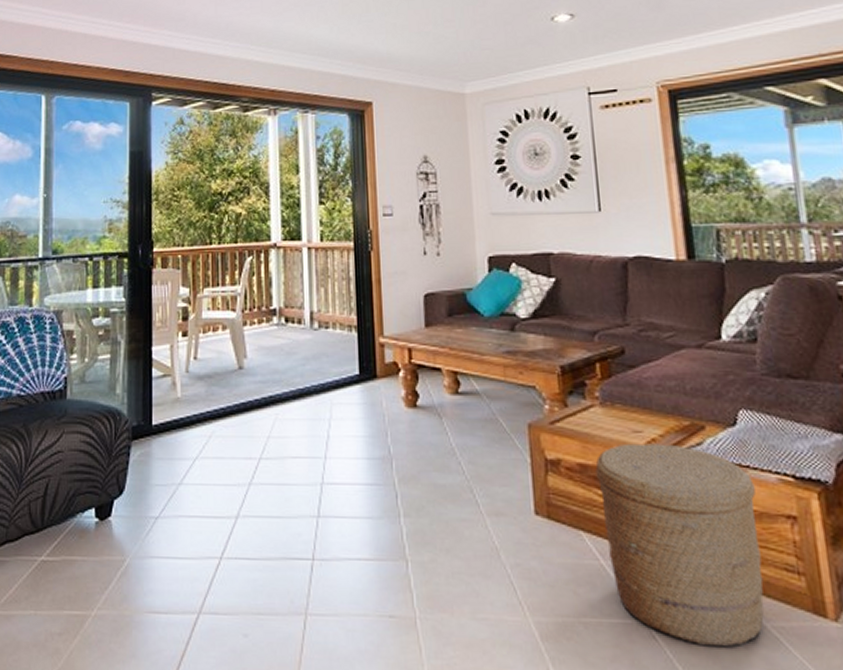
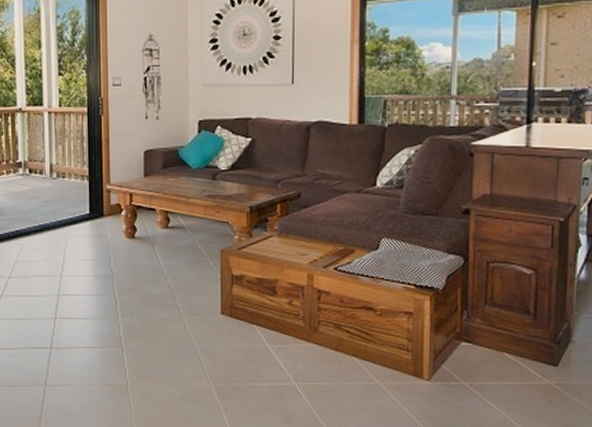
woven basket: present [595,443,764,648] -> none [269,263,385,399]

